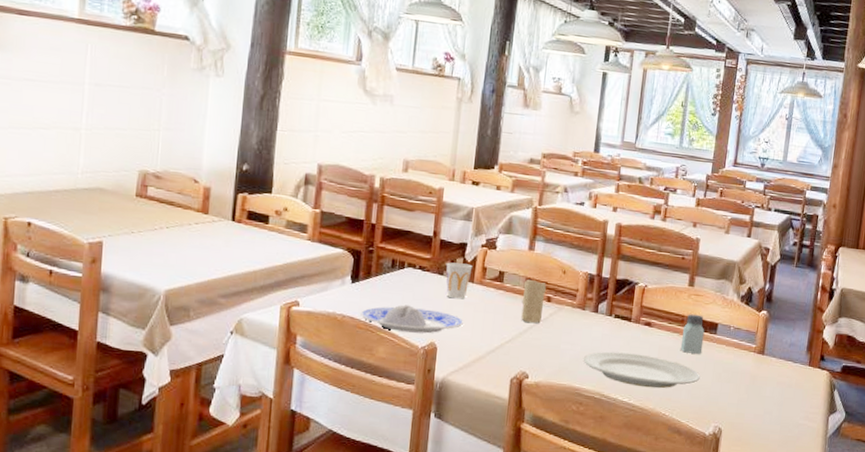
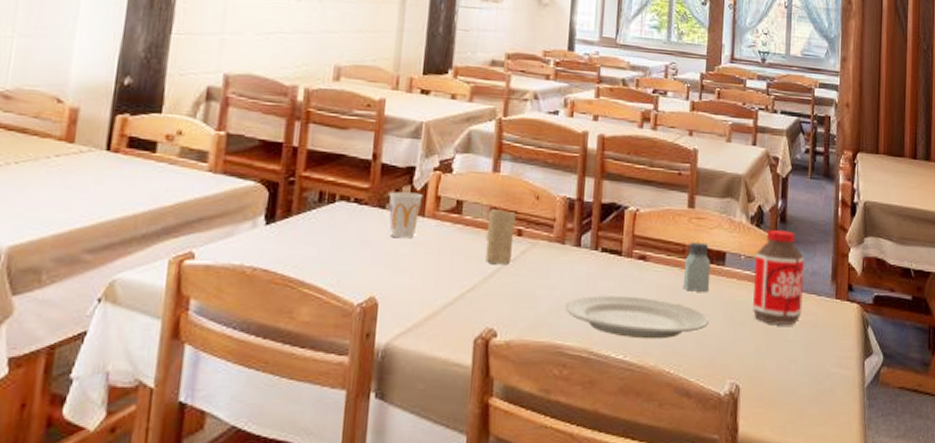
plate: present [360,304,463,334] -> none [277,249,412,286]
bottle: none [737,307,785,384] -> present [753,229,805,324]

